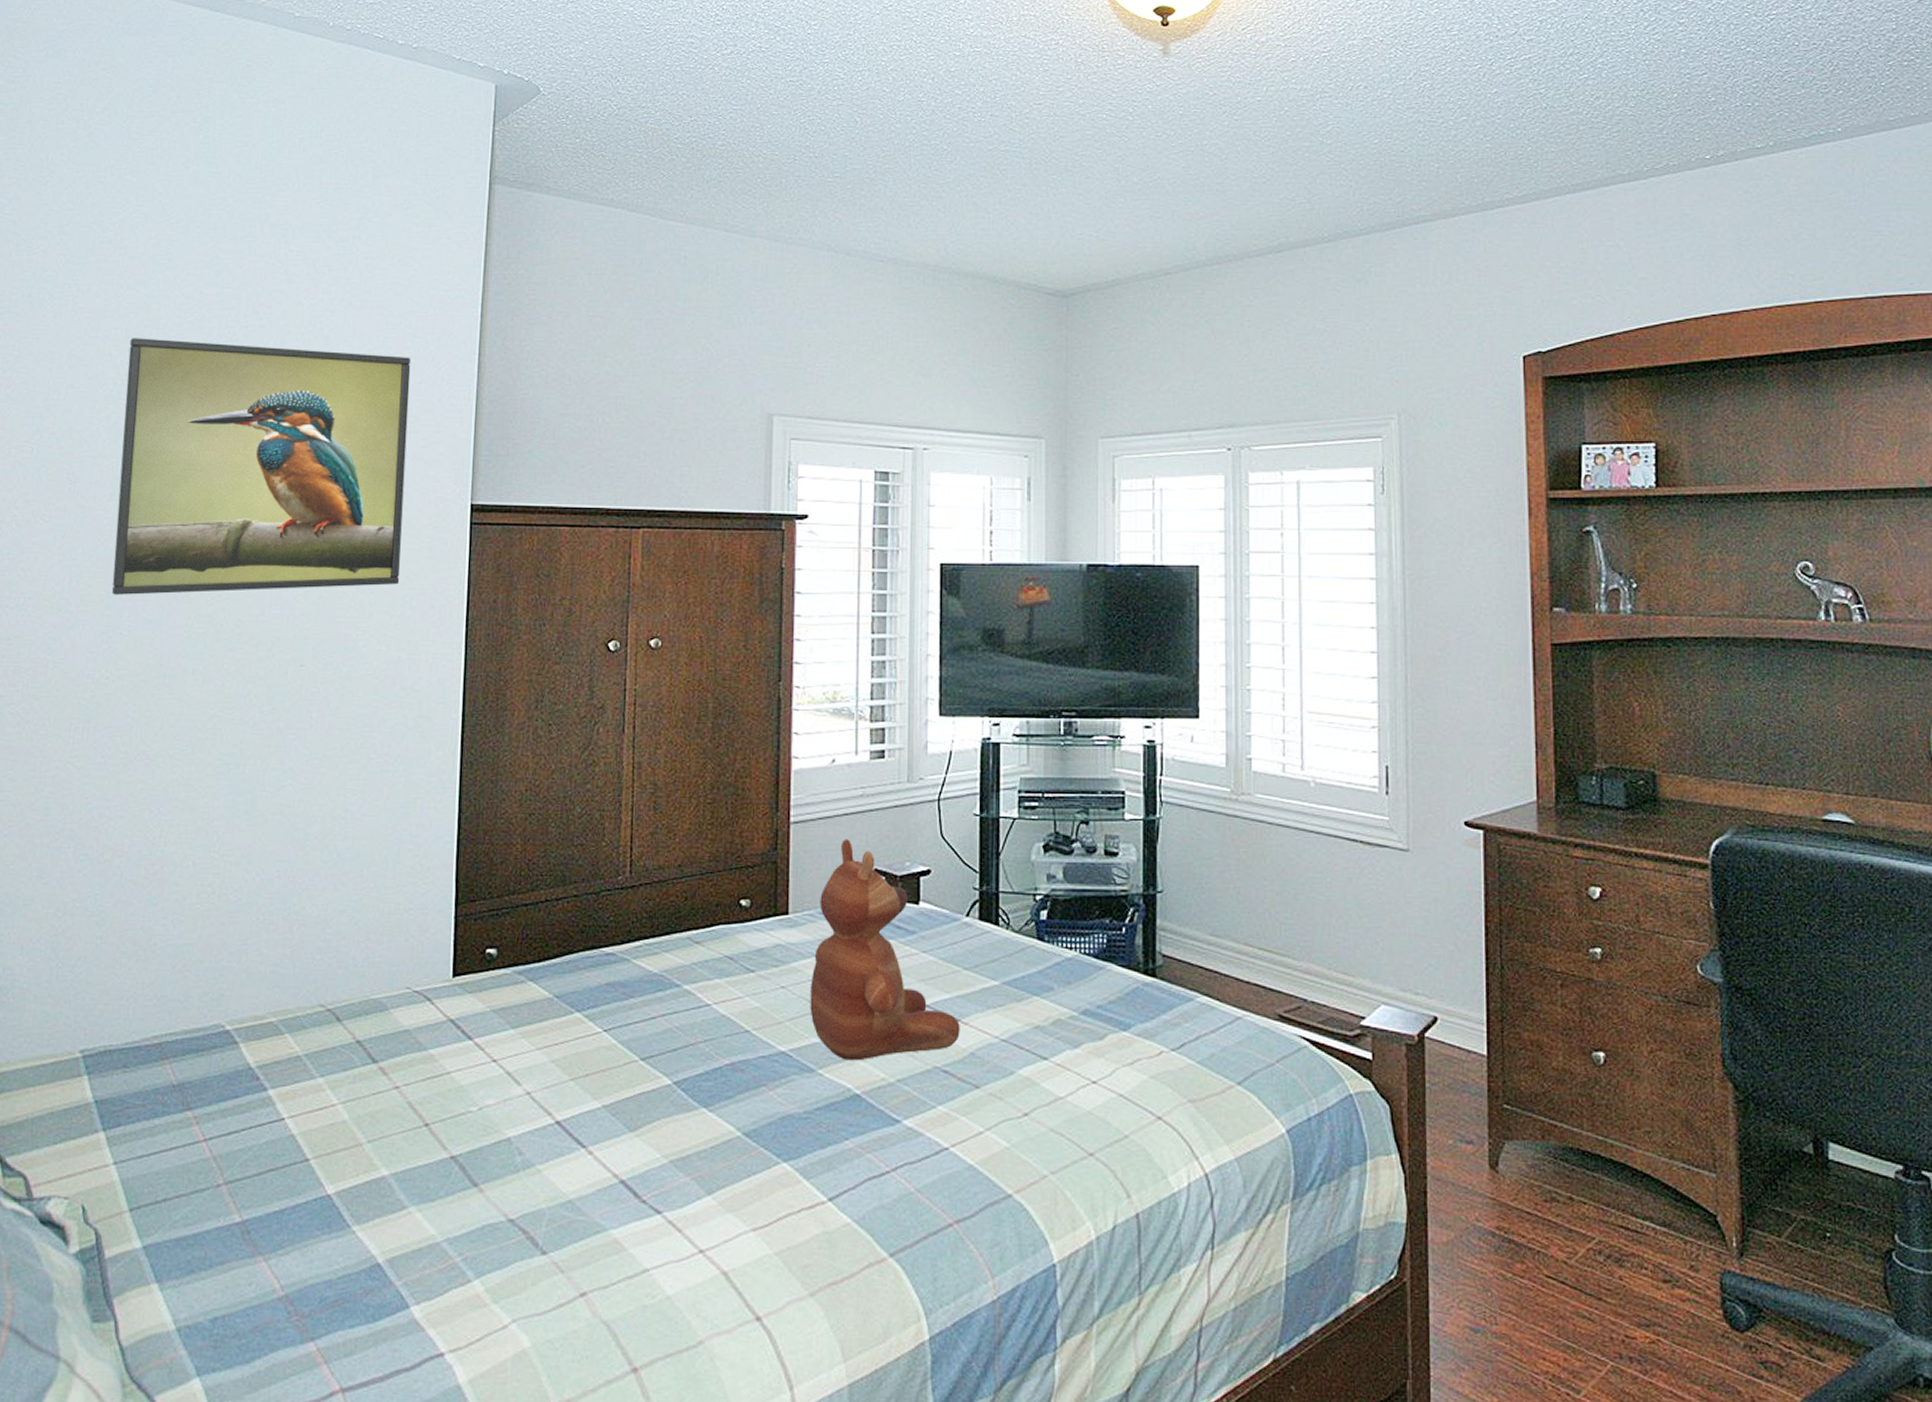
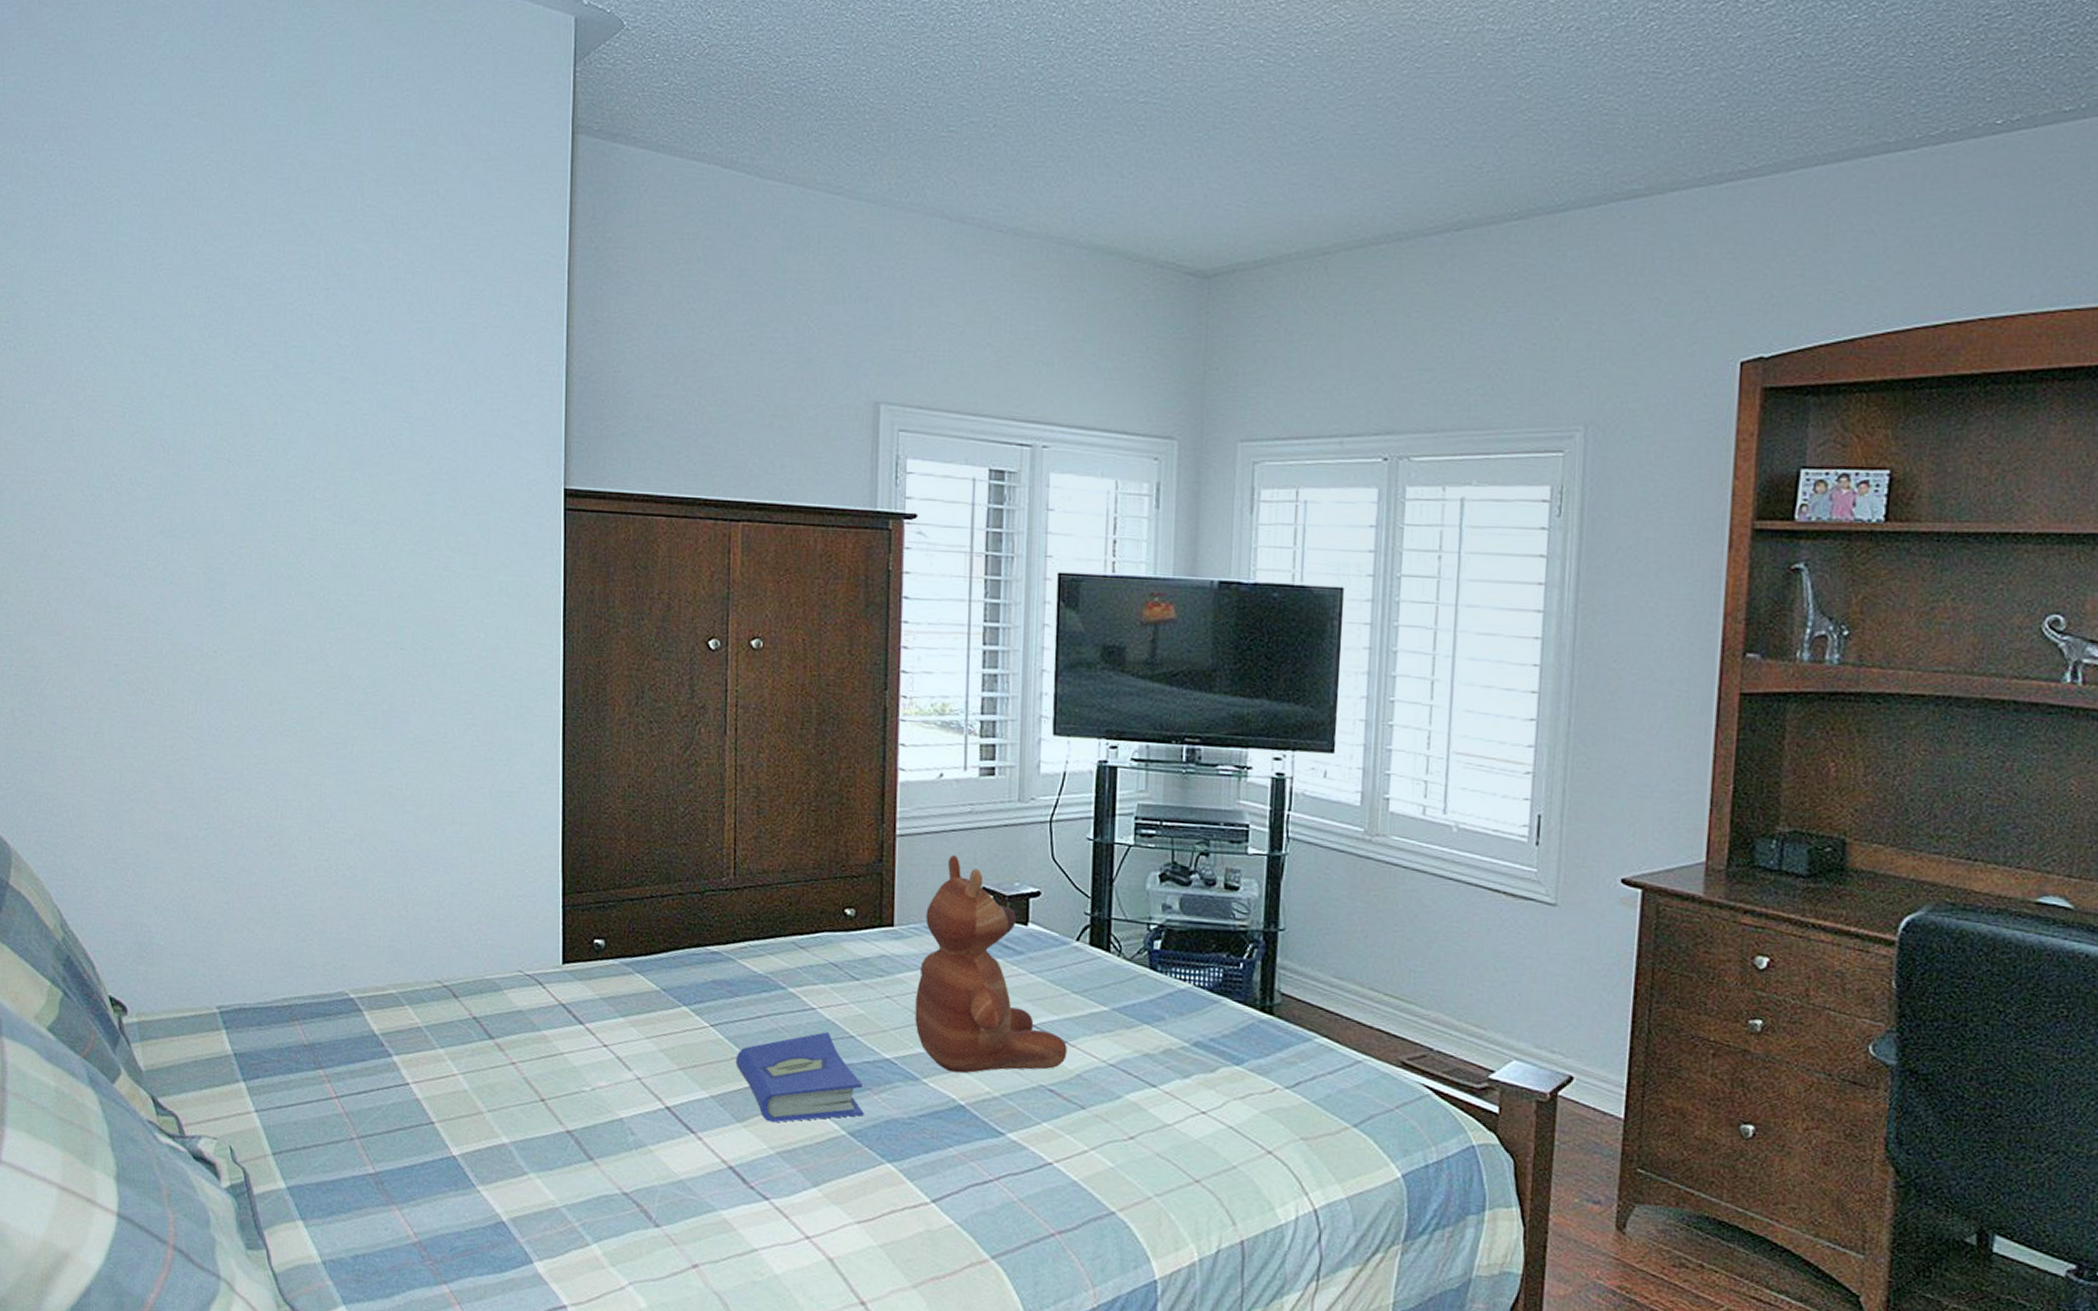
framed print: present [111,338,411,595] -> none [211,298,497,571]
hardcover book: none [629,1028,759,1129] -> present [735,1032,864,1123]

